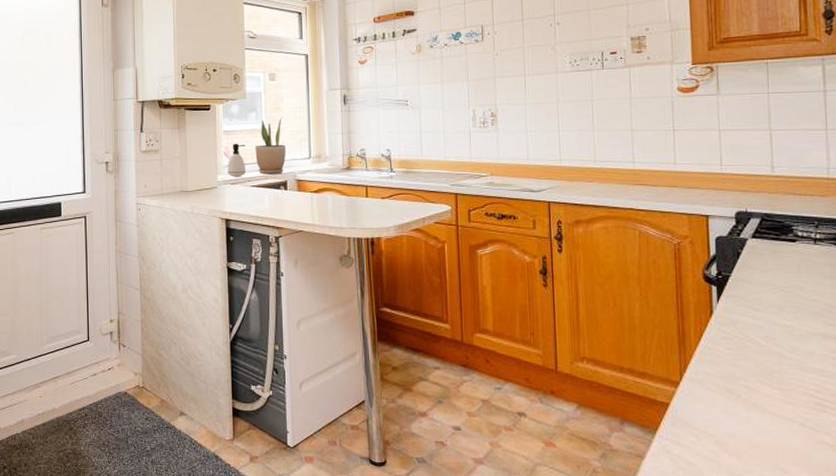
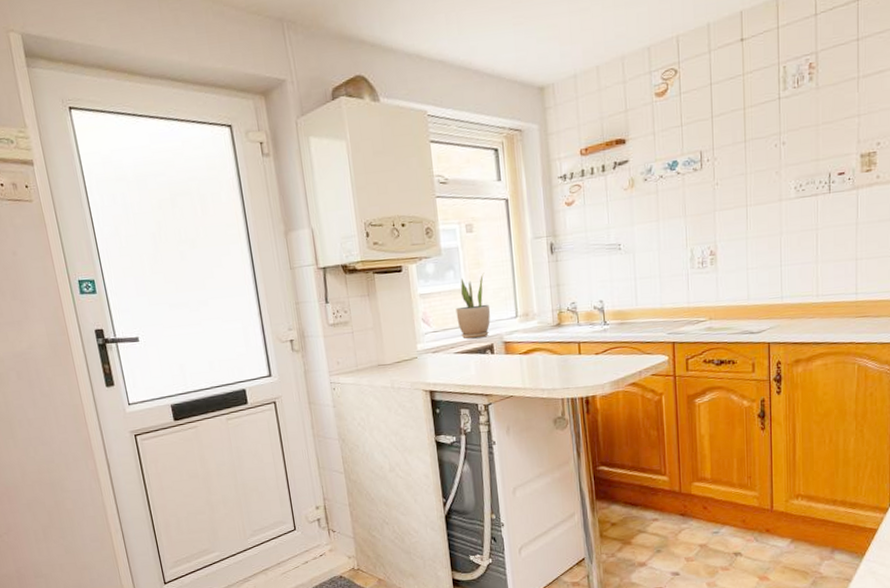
soap dispenser: present [227,143,246,178] -> none [426,307,448,345]

